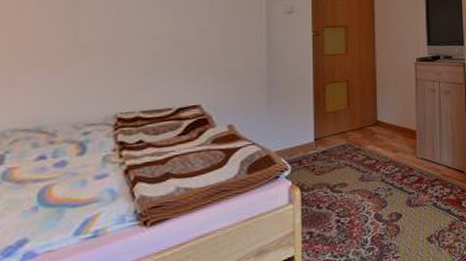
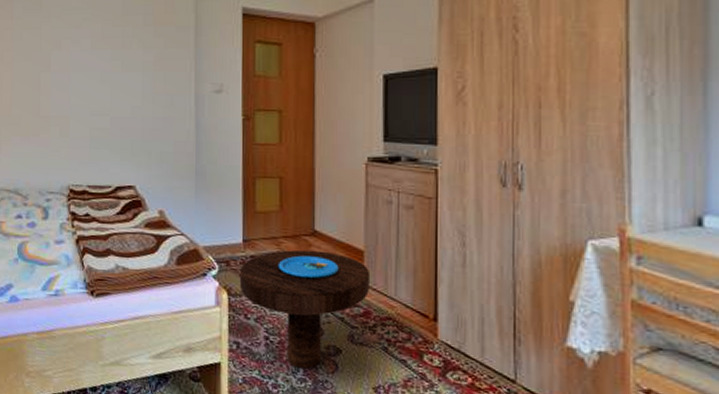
side table: none [311,136,422,240] -> present [239,249,371,369]

